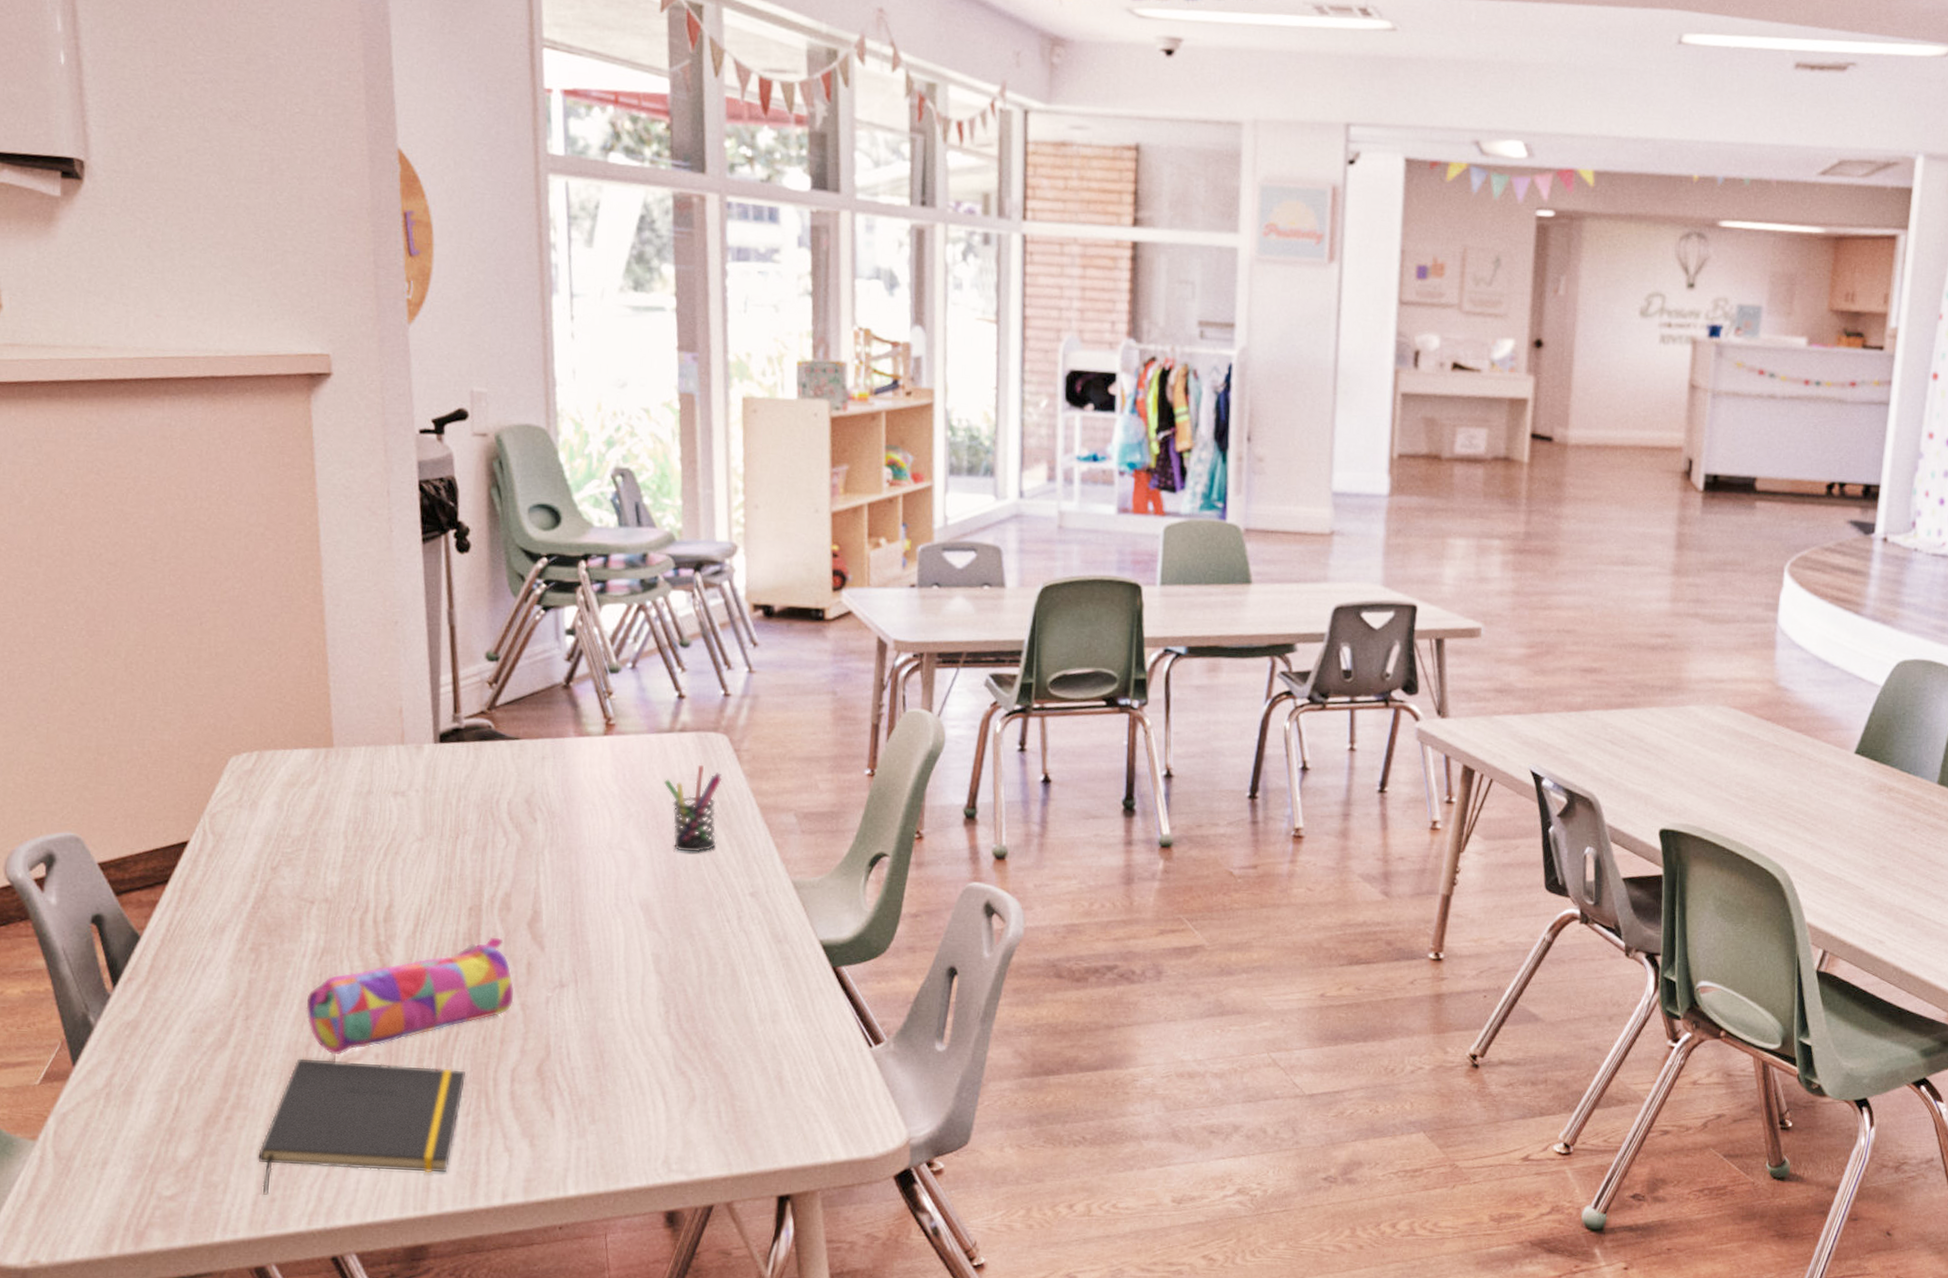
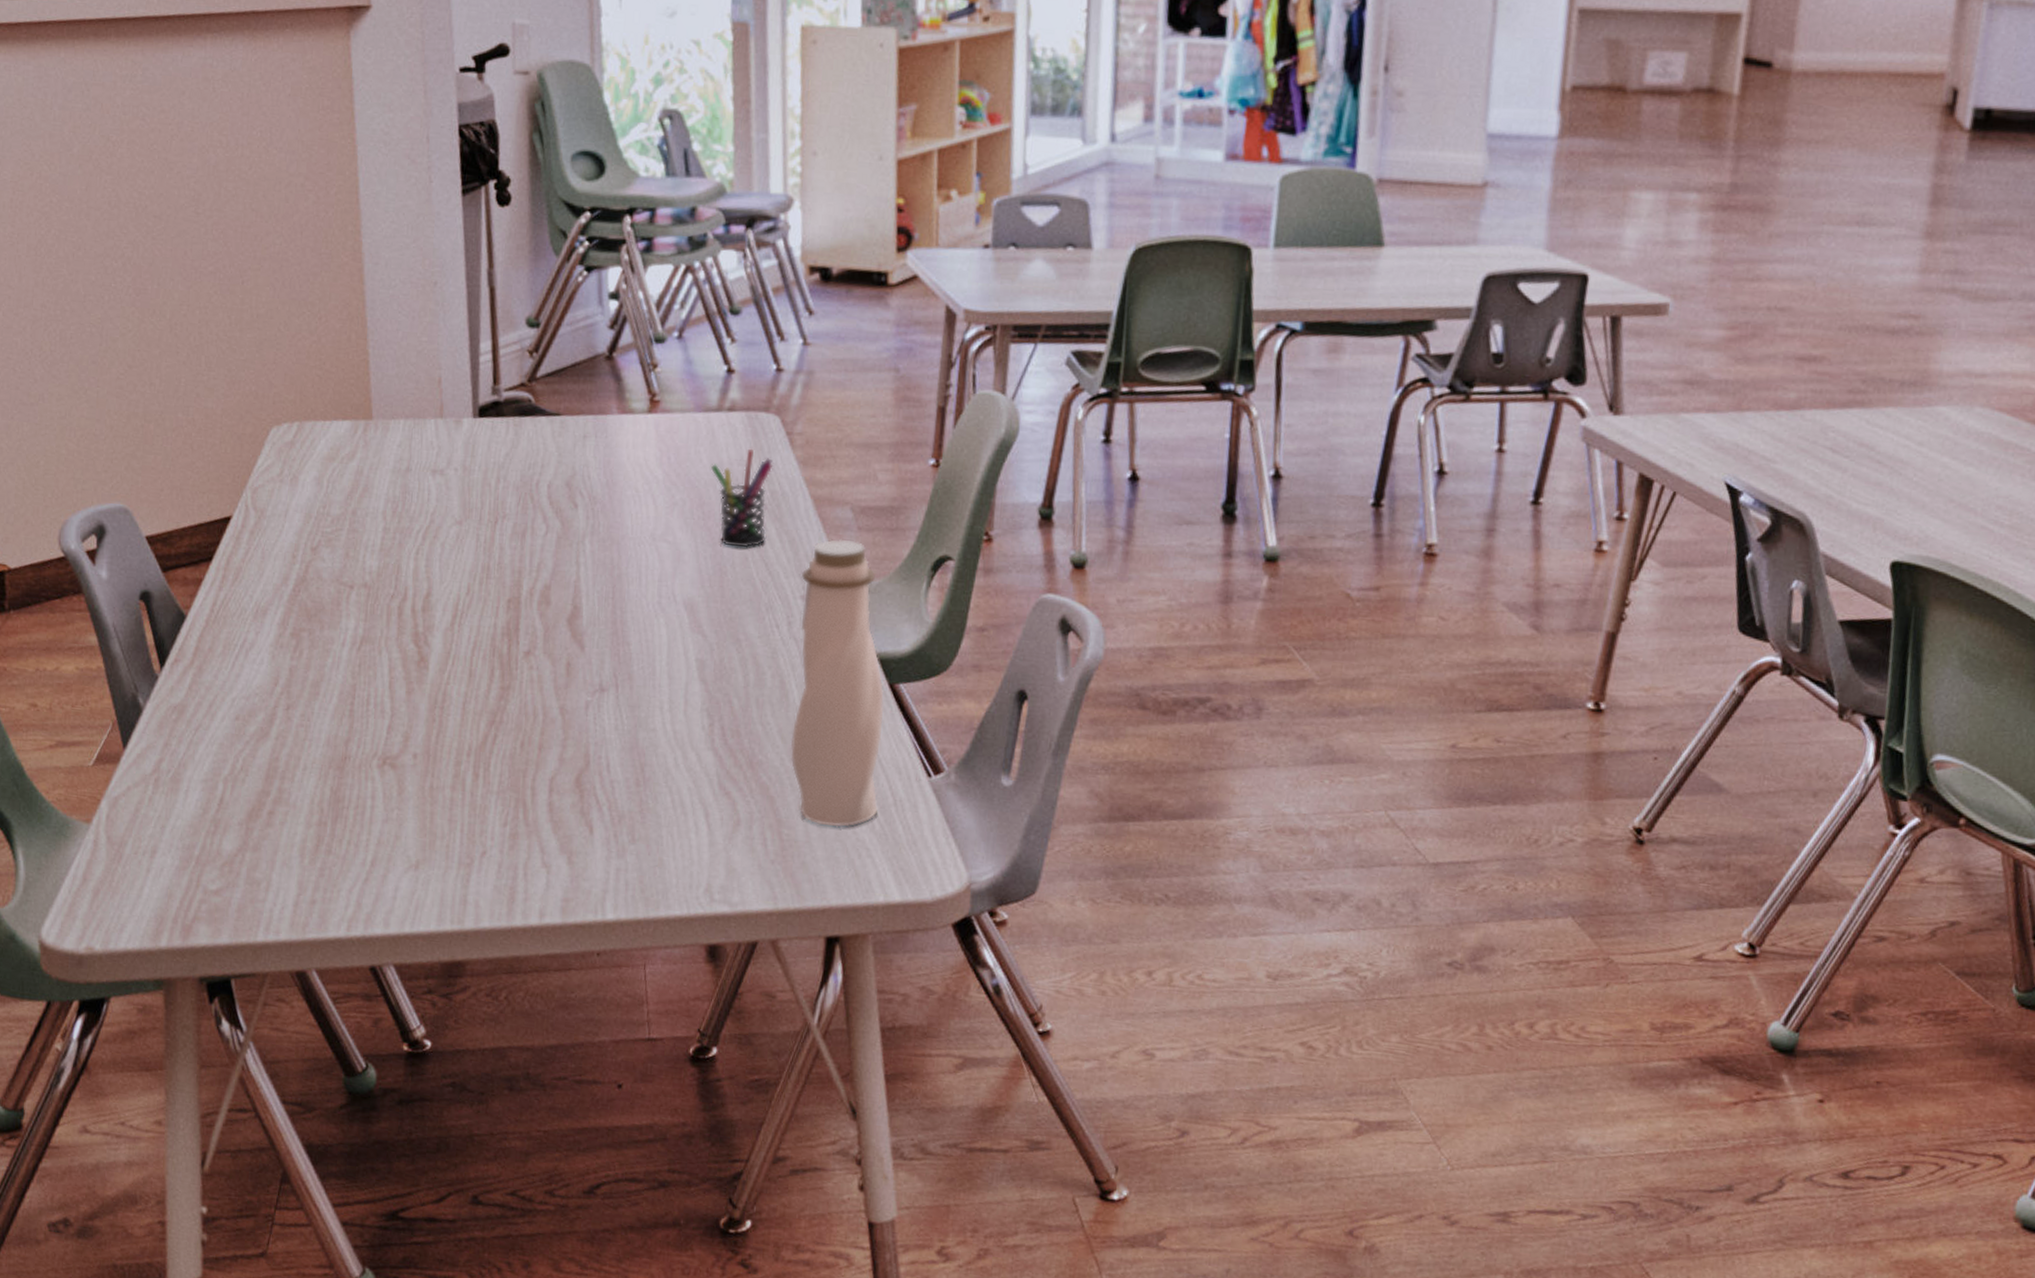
notepad: present [258,1058,466,1195] -> none [299,754,504,897]
pencil case: present [306,937,515,1056] -> none [345,632,554,753]
water bottle: none [742,841,828,1097] -> present [790,538,884,828]

